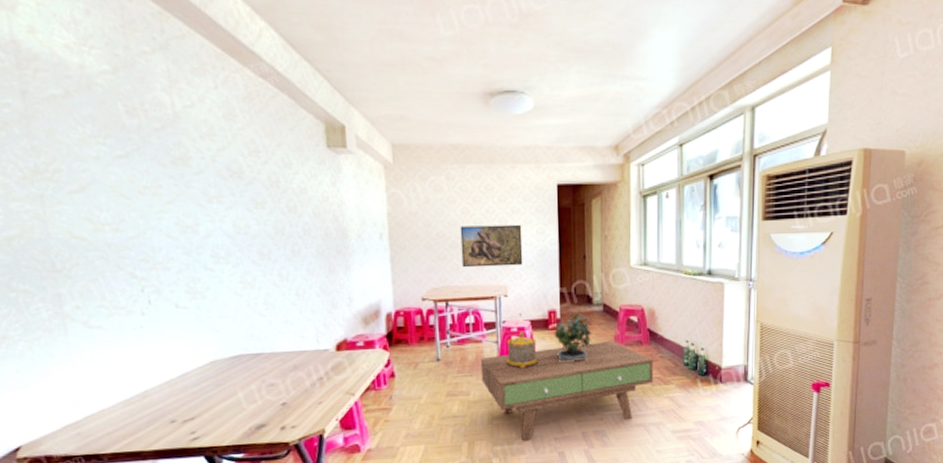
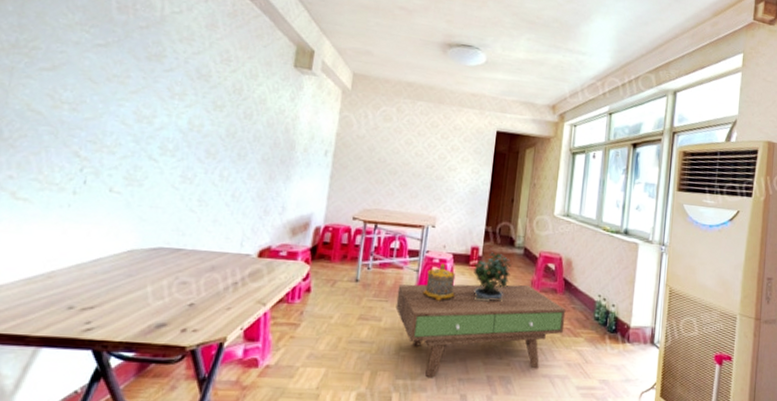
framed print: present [460,224,523,268] -> none [397,155,459,200]

